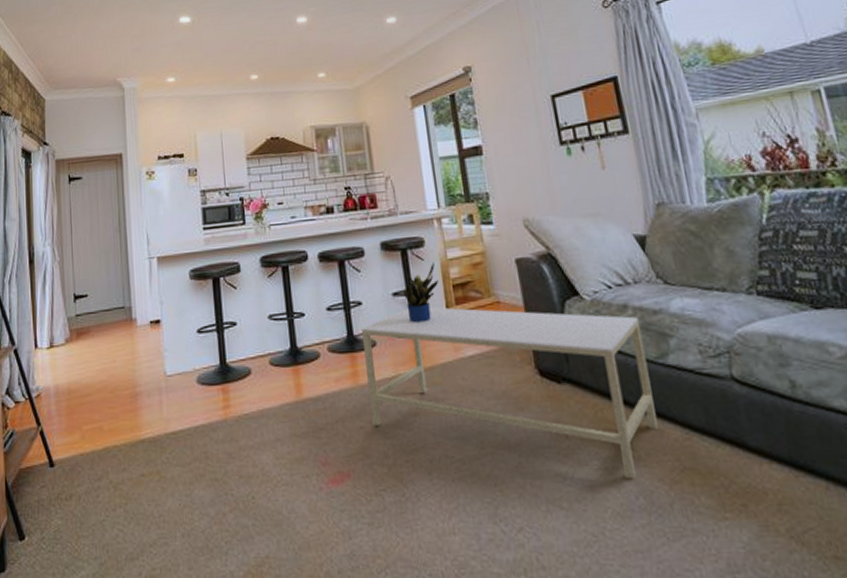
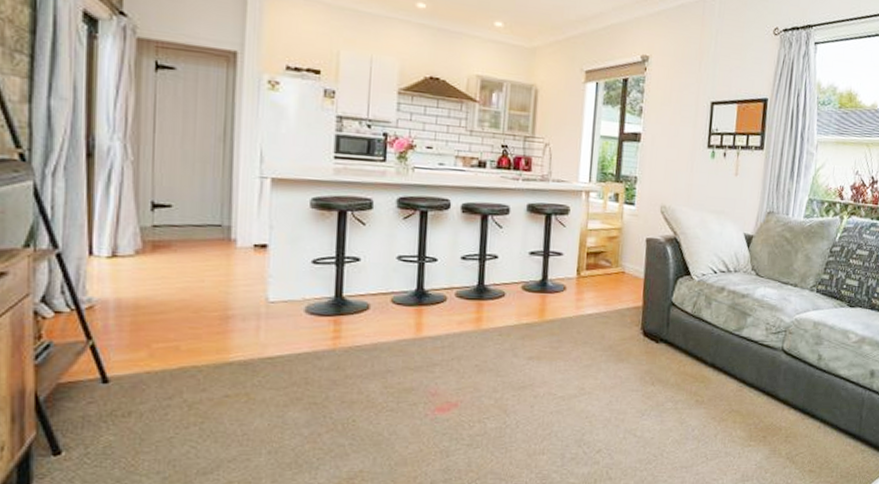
coffee table: present [361,307,658,479] -> none [487,267,731,417]
potted plant: present [402,262,439,323] -> none [539,229,576,282]

